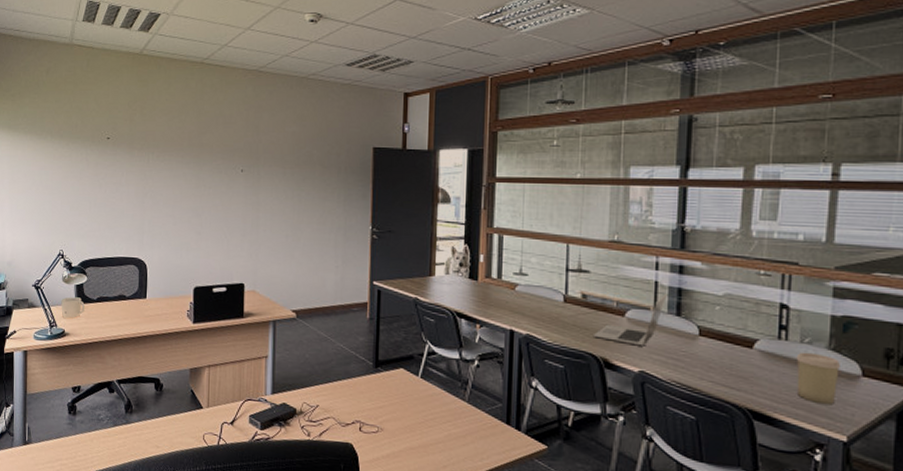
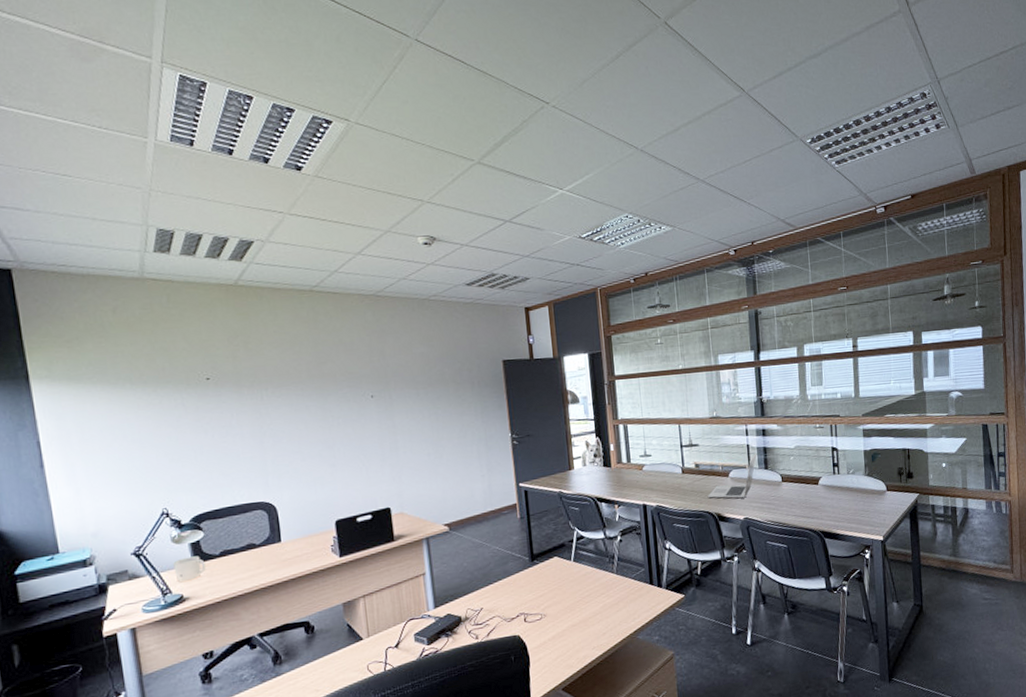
cup: present [796,352,842,405] -> none [846,480,874,517]

